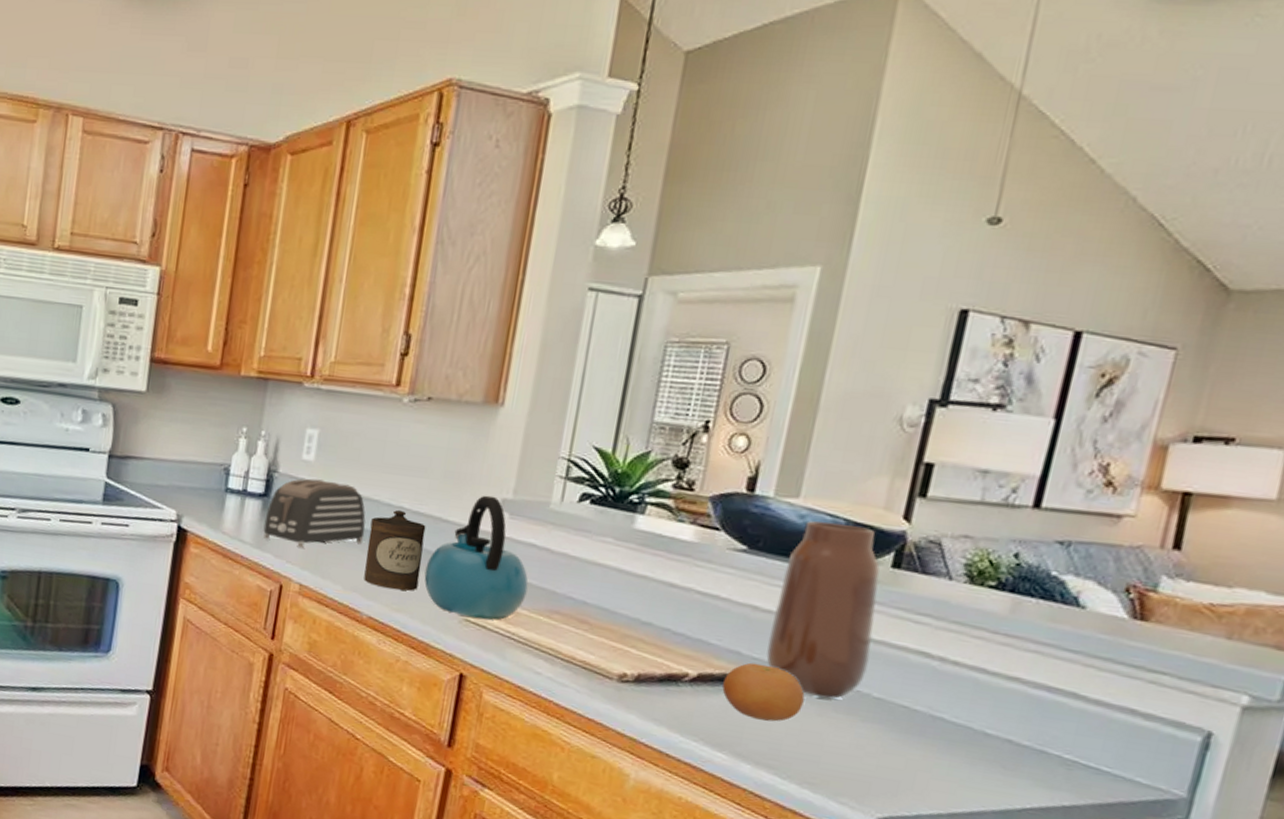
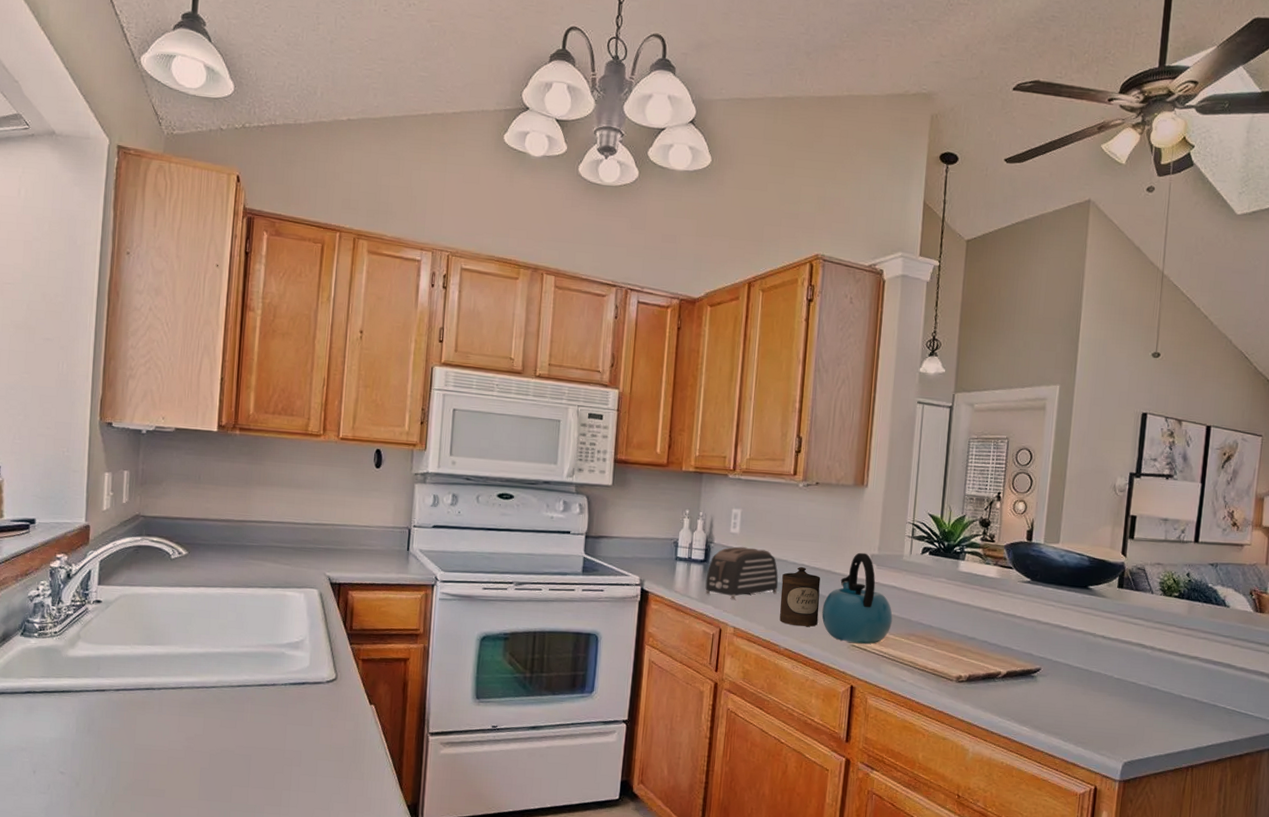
fruit: present [722,662,805,722] -> none [1023,660,1074,701]
vase: present [766,521,880,699] -> none [1048,558,1112,681]

